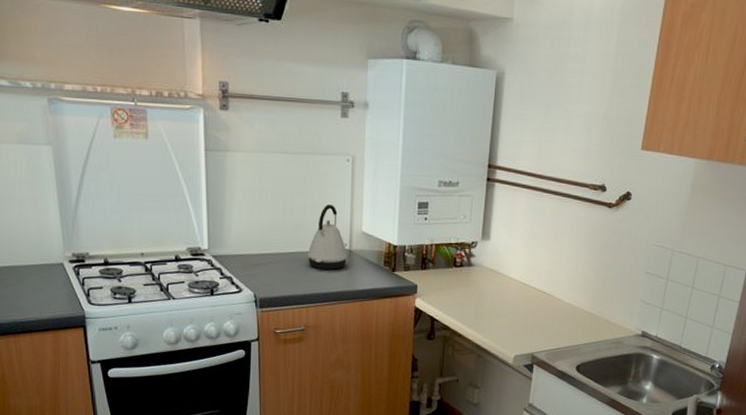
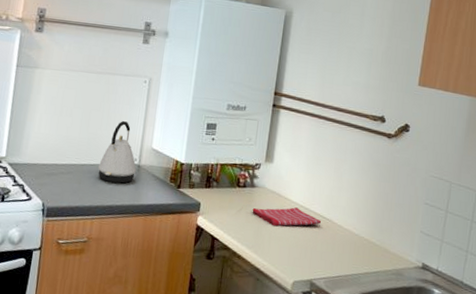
dish towel: none [470,284,542,304] -> present [252,207,322,227]

